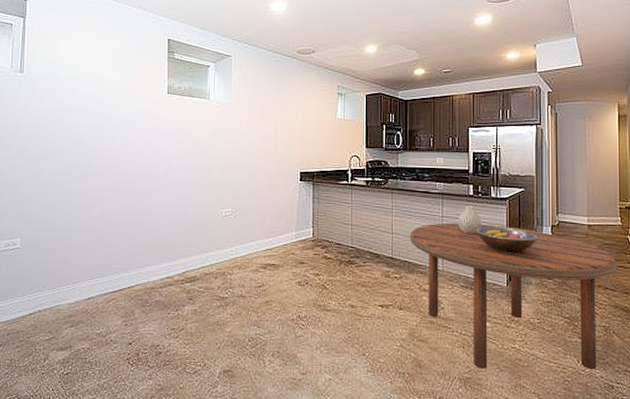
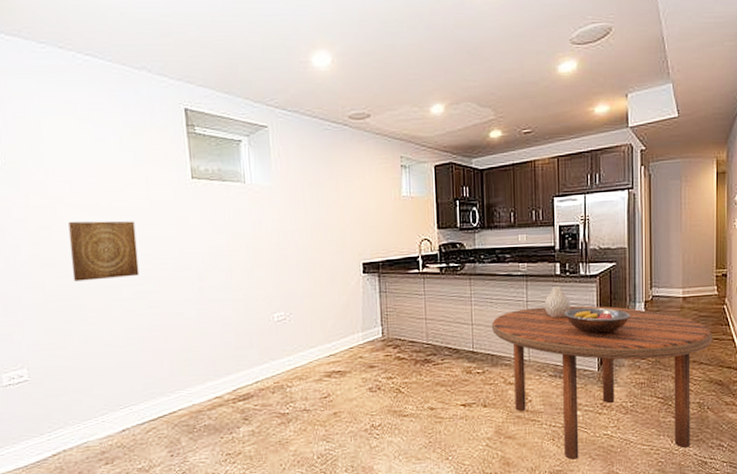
wall art: none [66,121,119,170] -> present [69,220,140,282]

